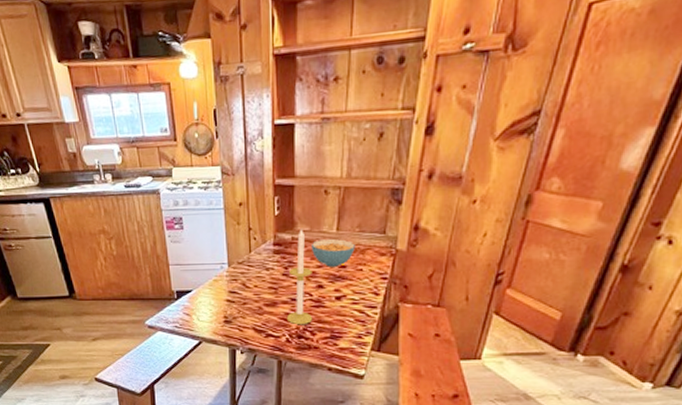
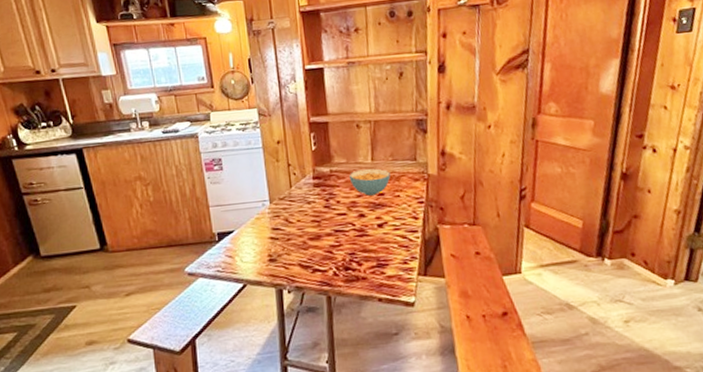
candle: present [286,229,313,325] -> none [330,161,358,257]

